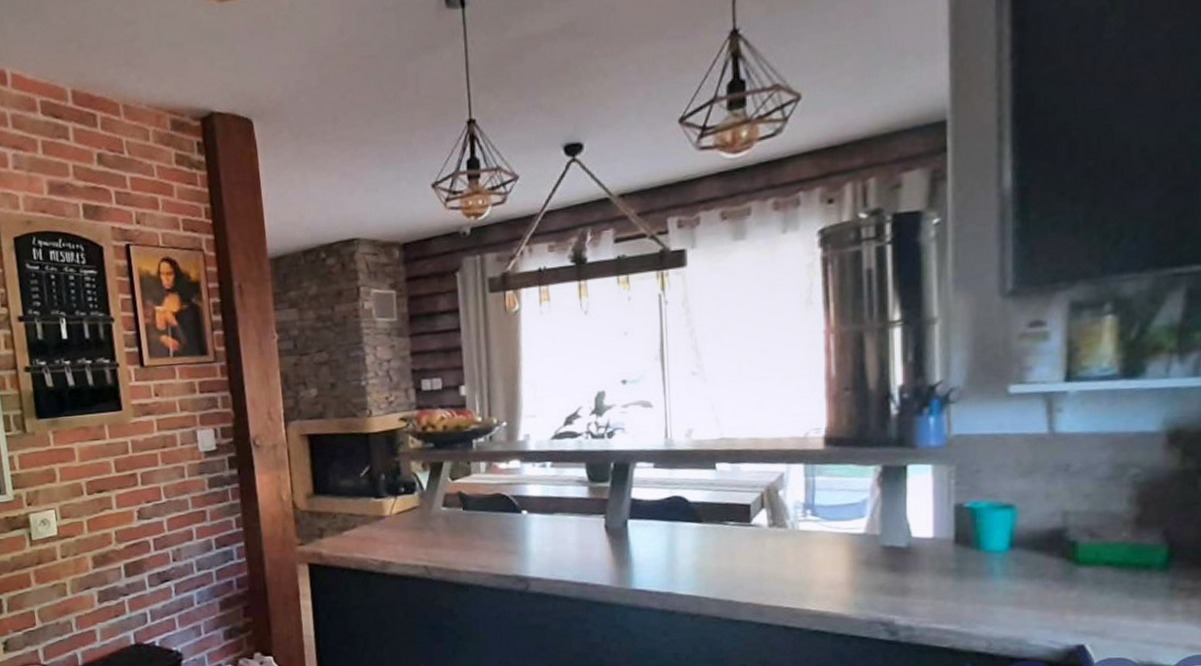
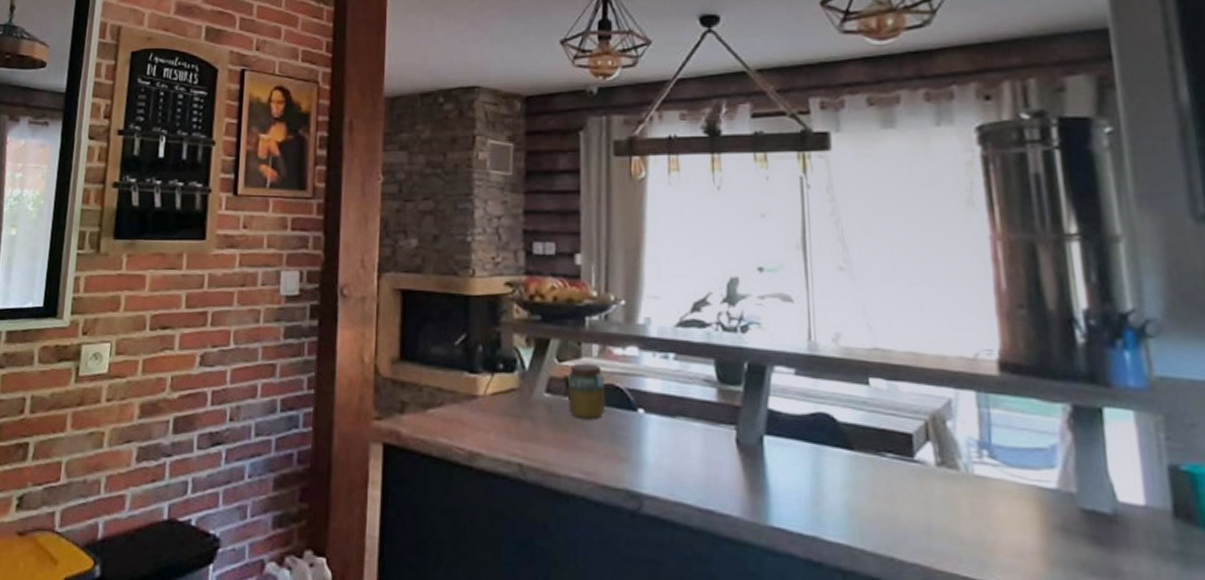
peanut butter: none [461,478,495,525] -> present [568,363,606,420]

